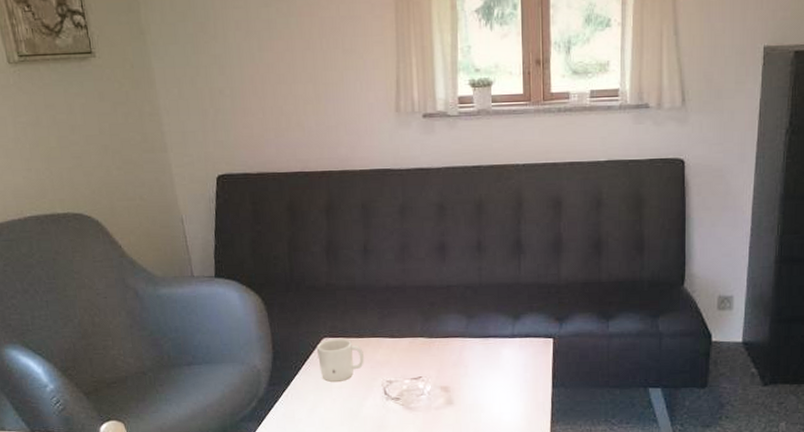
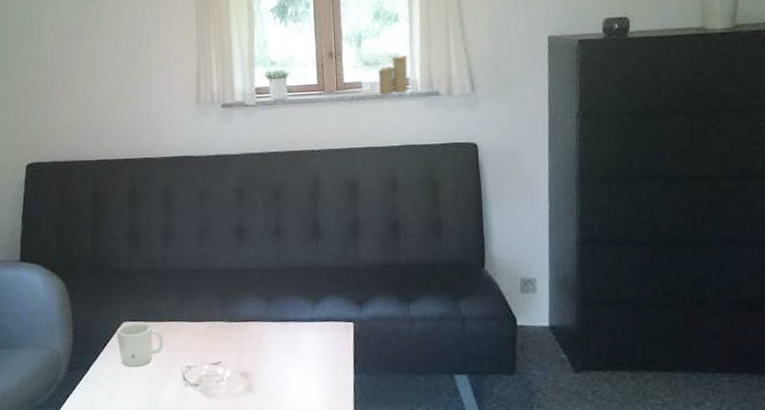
candle: none [586,58,618,108] -> present [377,49,408,96]

